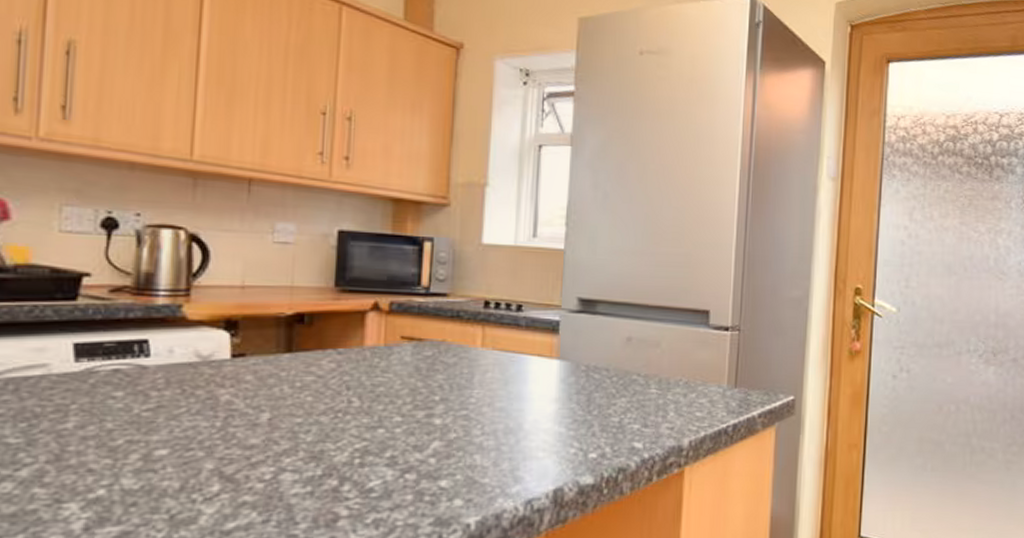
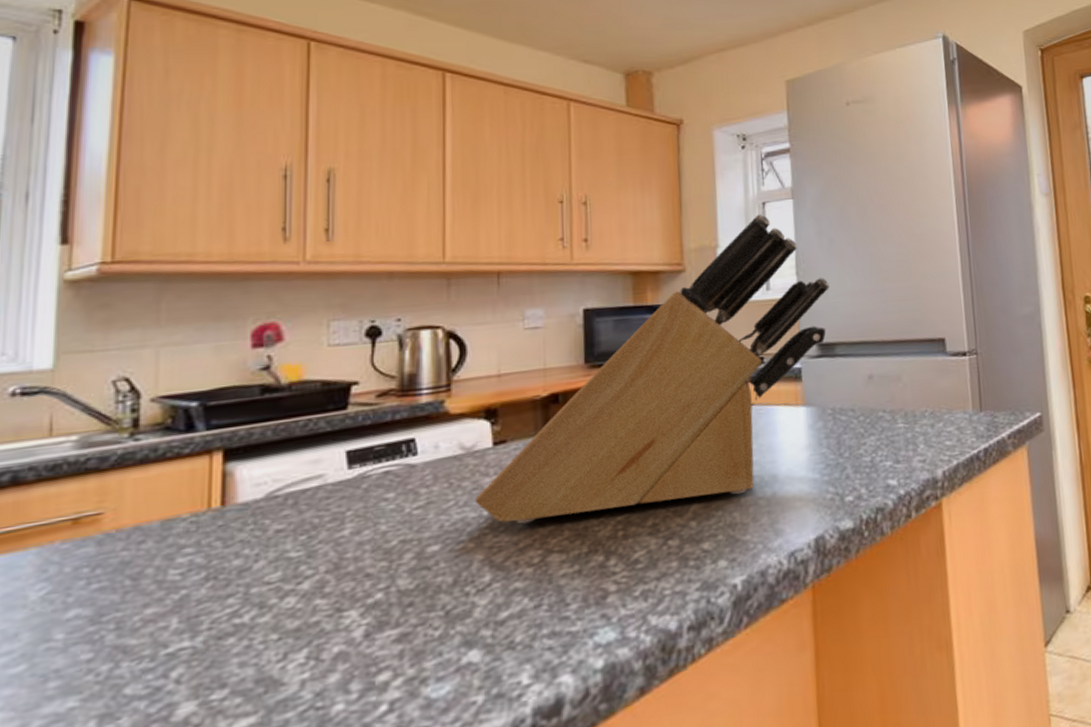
knife block: none [207,157,599,439] -> present [474,214,829,524]

